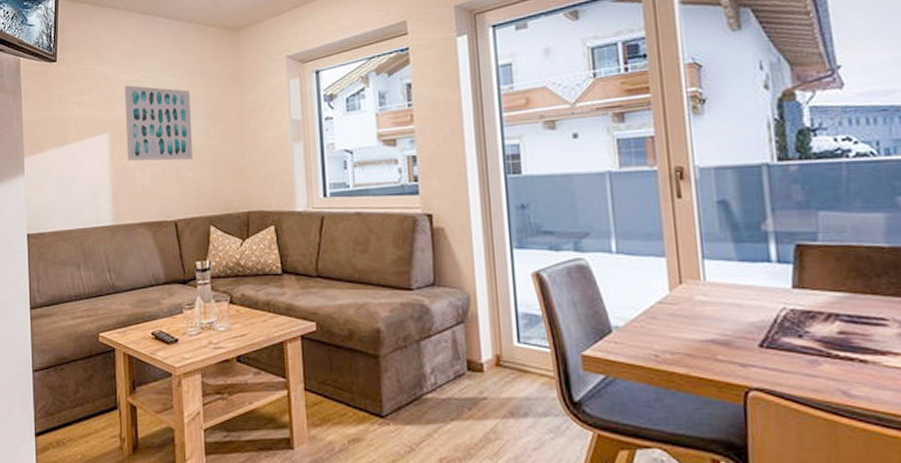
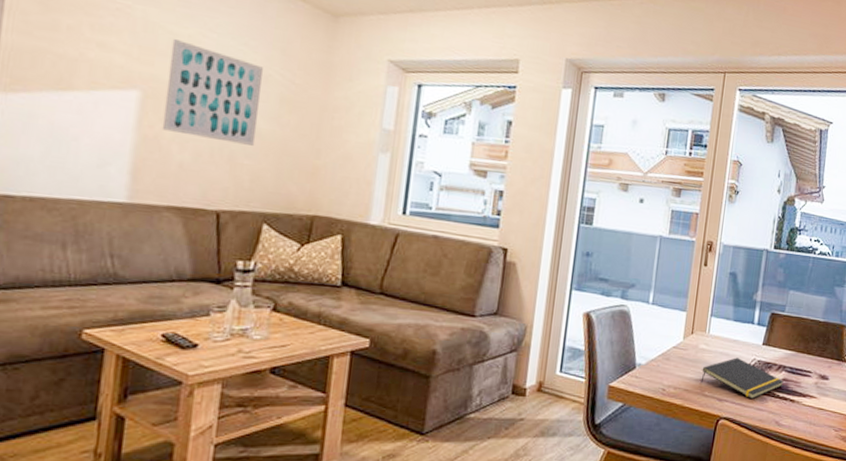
notepad: none [706,308,842,363] -> present [700,357,784,400]

